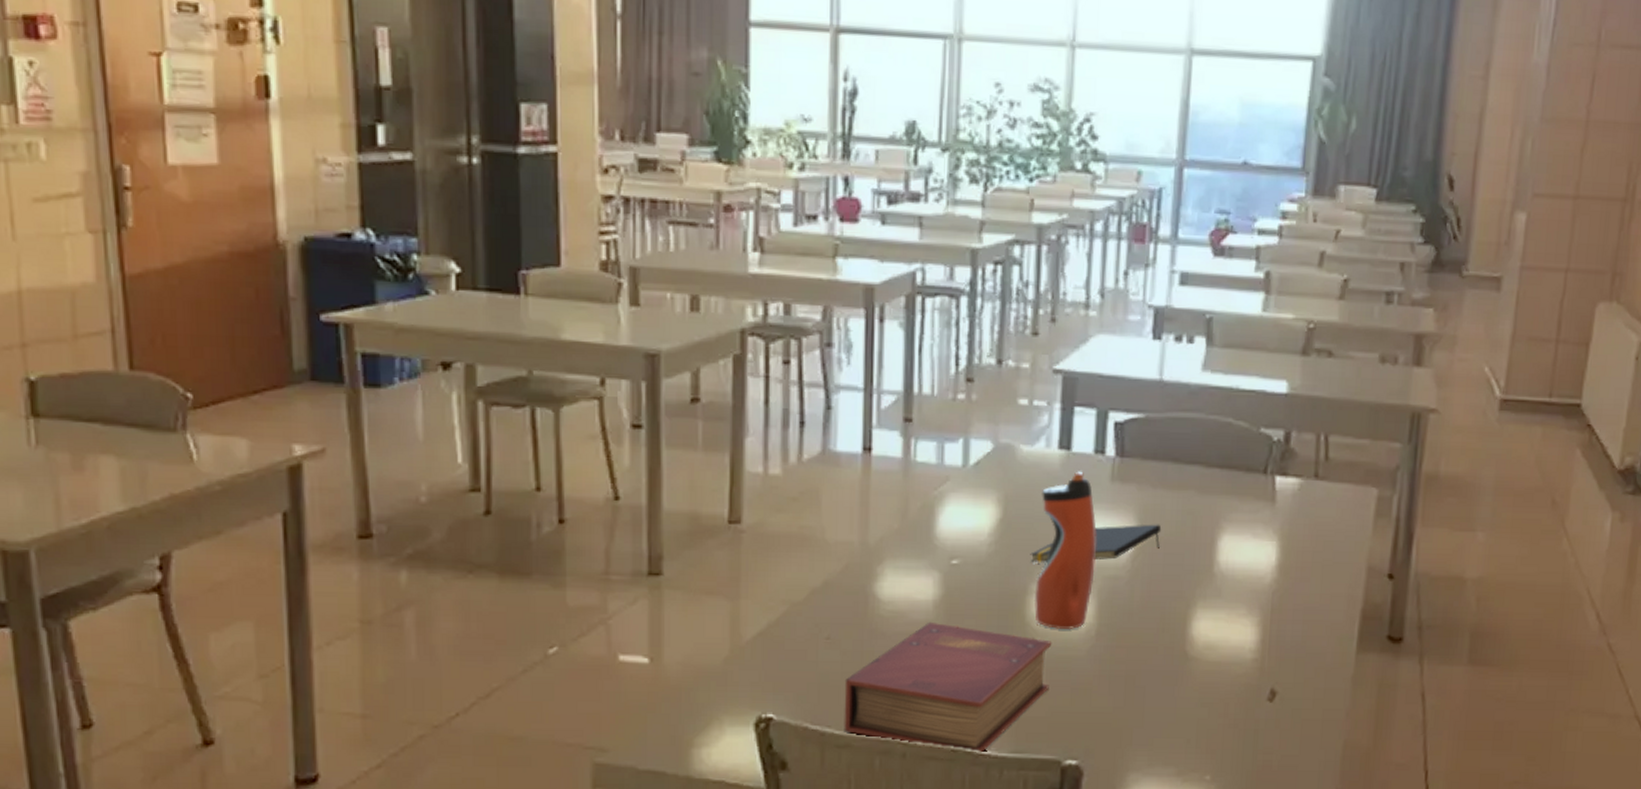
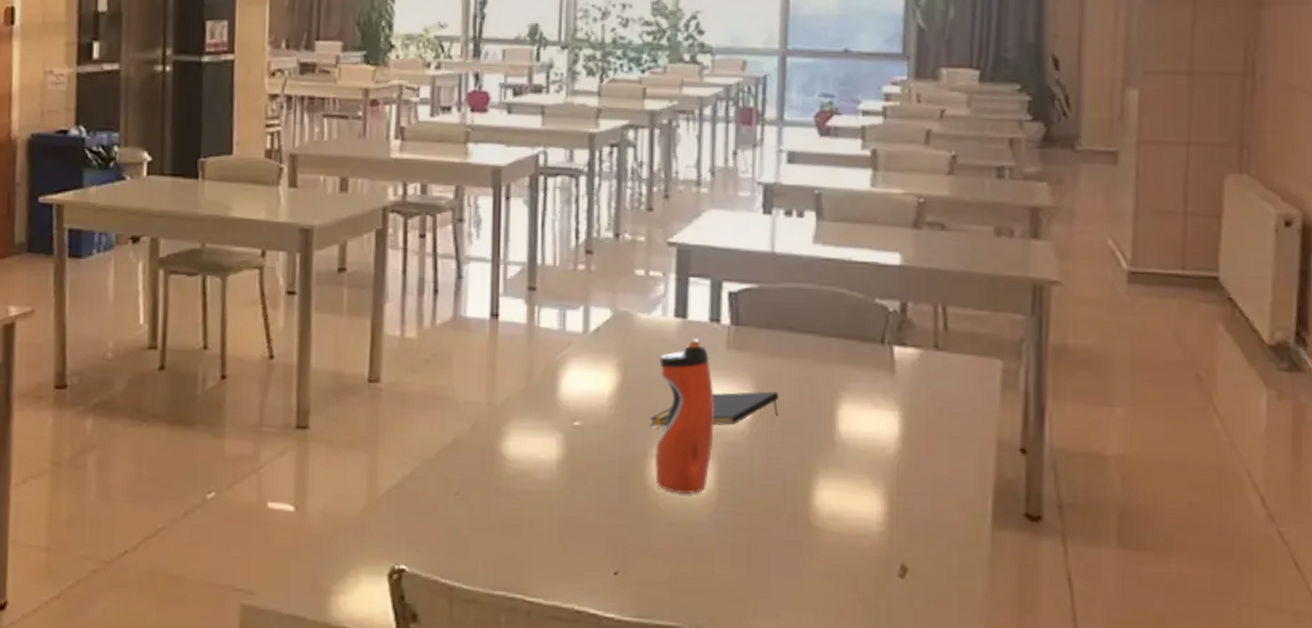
book: present [844,621,1052,754] -> none [471,481,673,617]

